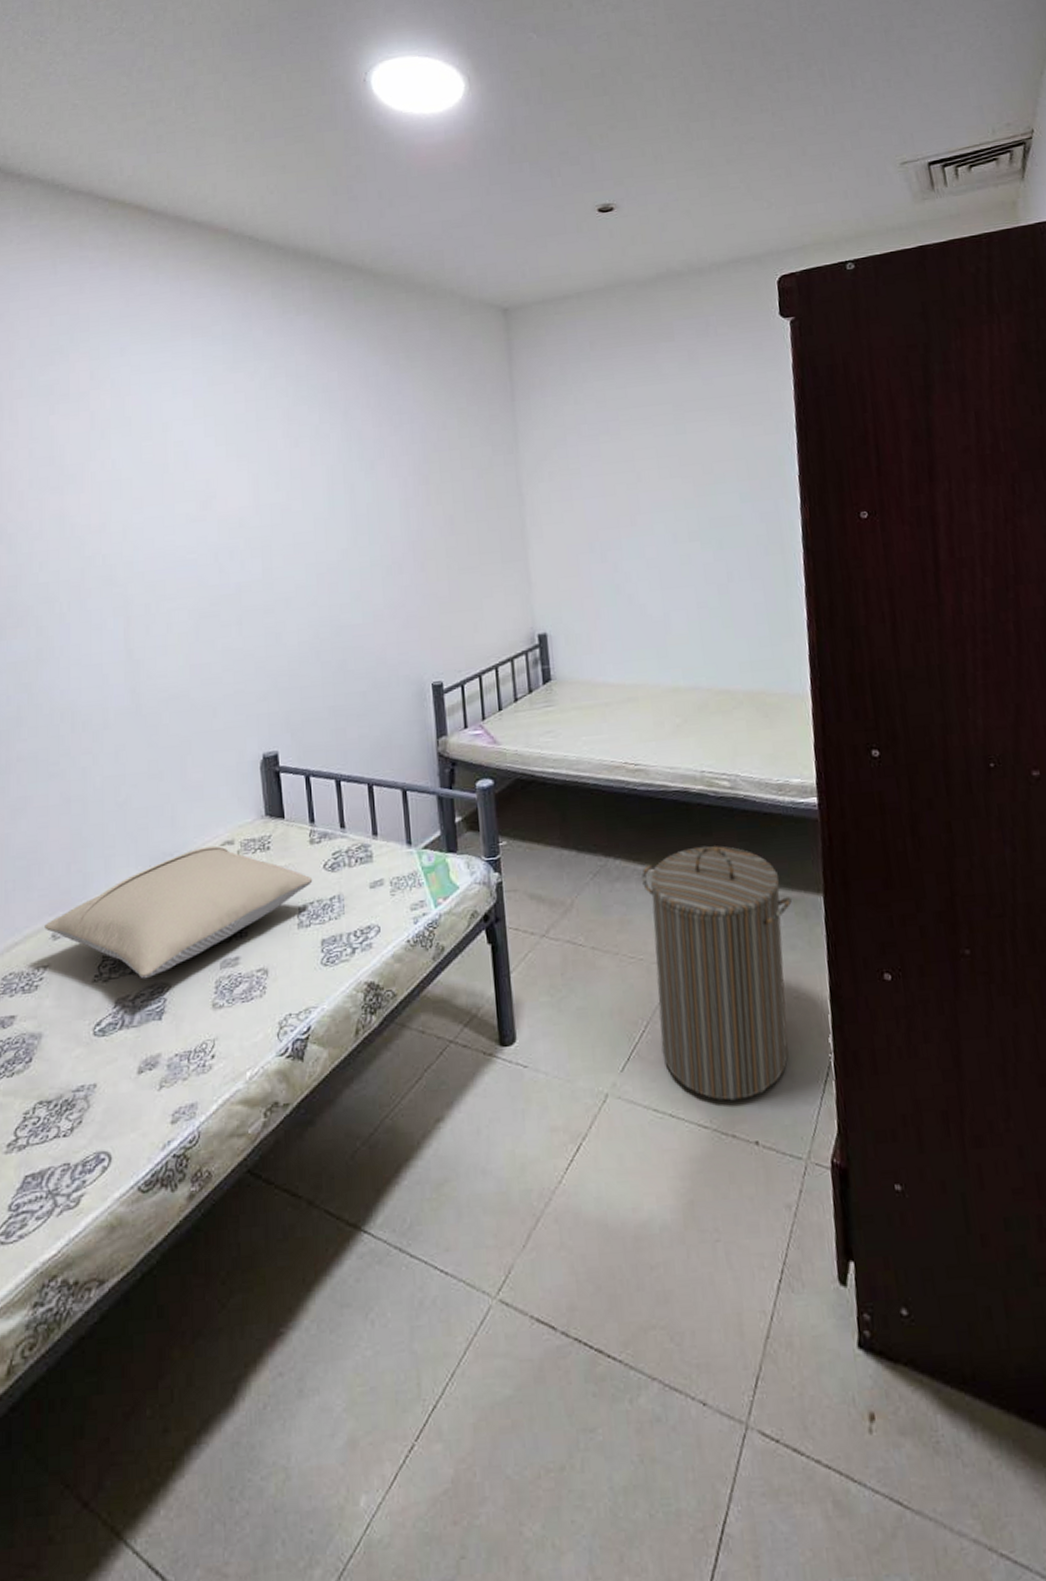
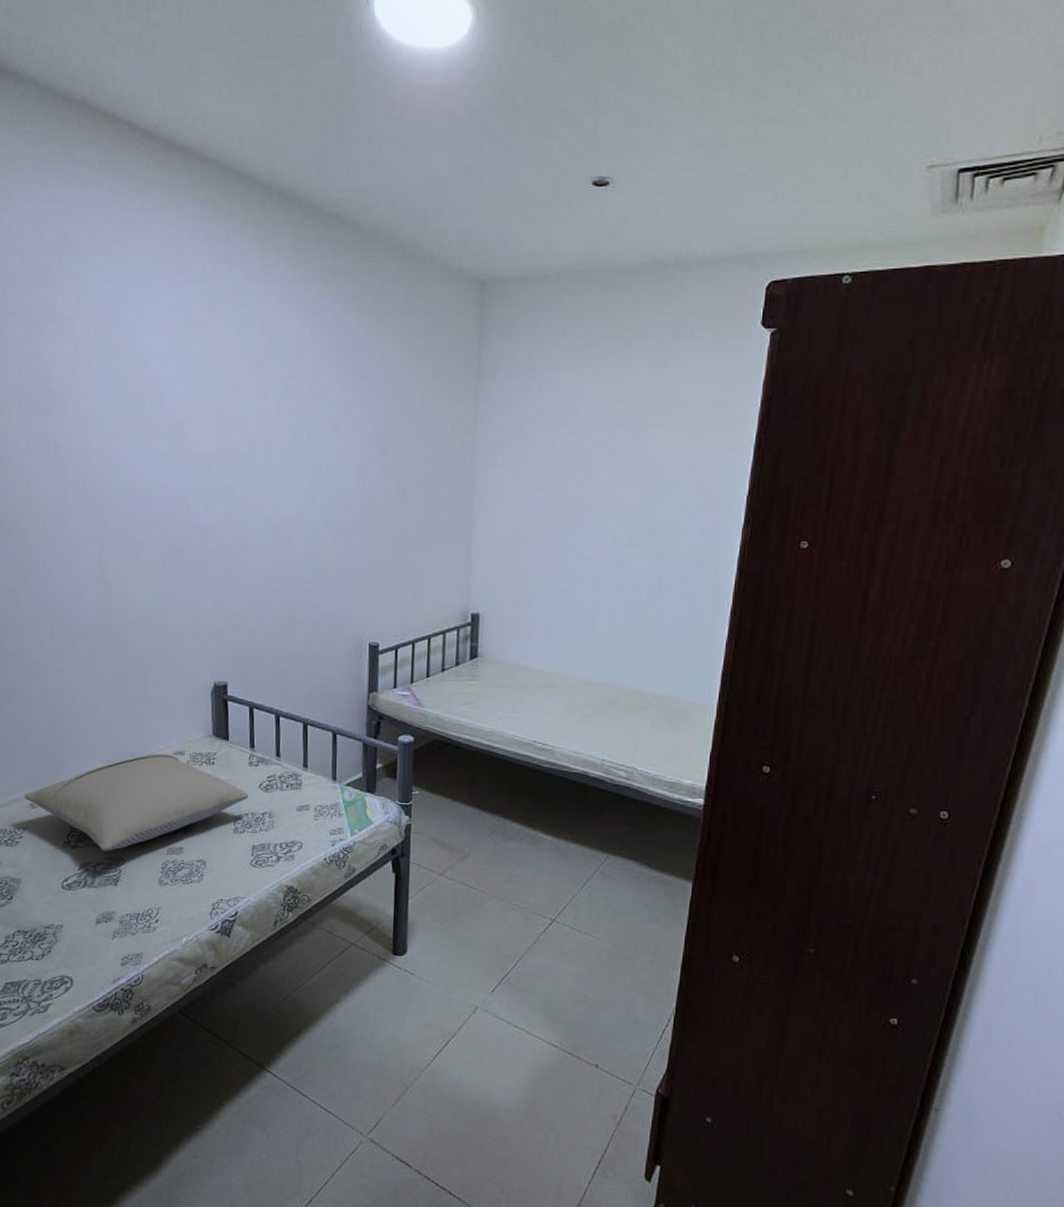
laundry hamper: present [640,845,792,1101] -> none [528,824,663,1032]

